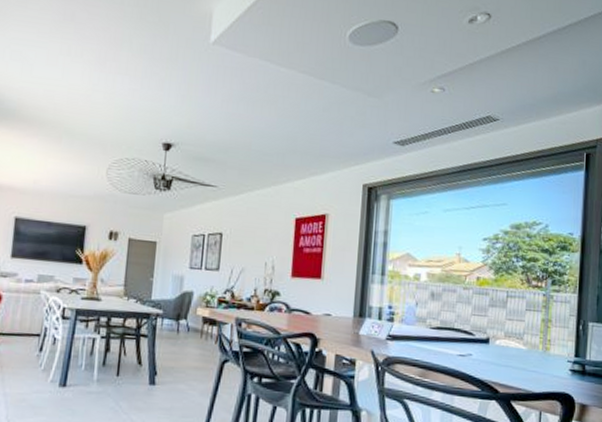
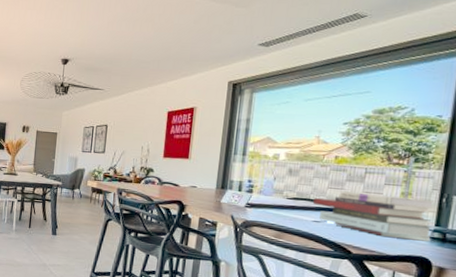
books: none [458,318,573,375] -> present [313,191,433,242]

